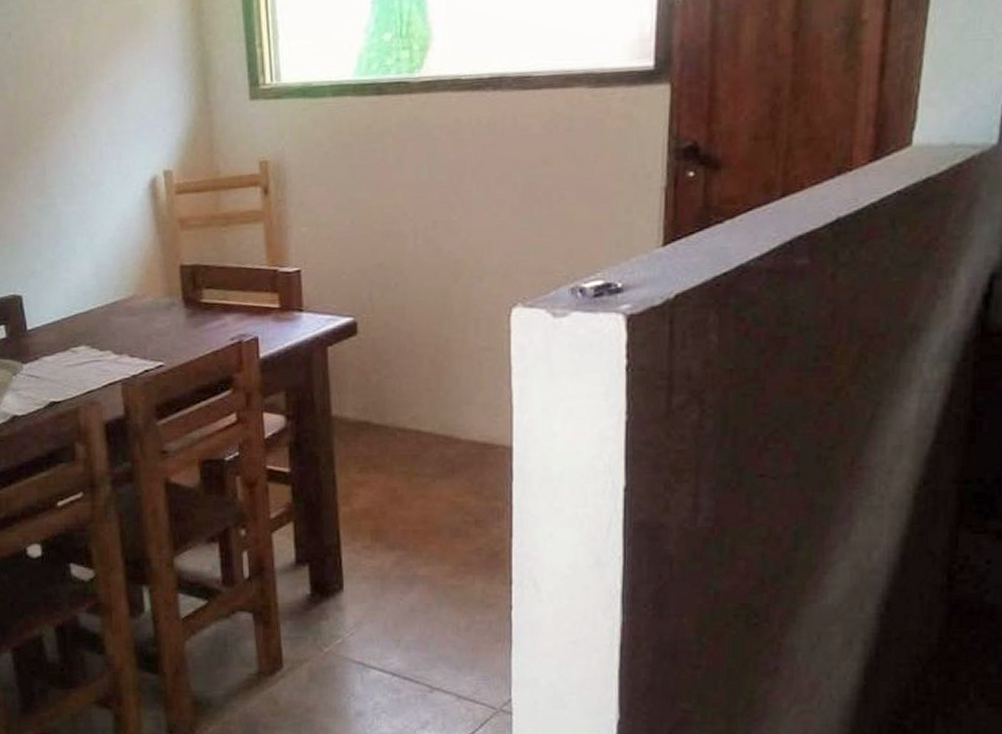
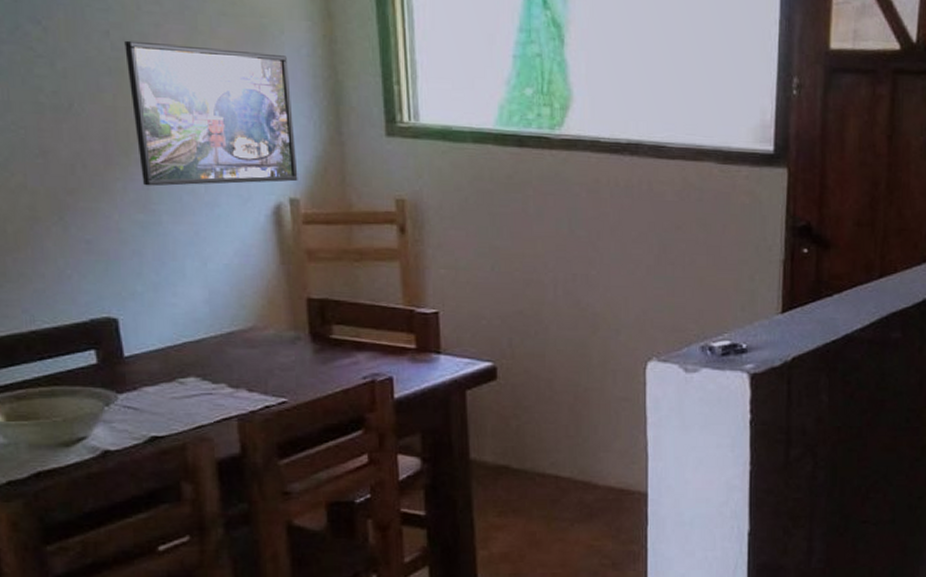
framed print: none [23,33,171,172] -> present [124,40,298,187]

